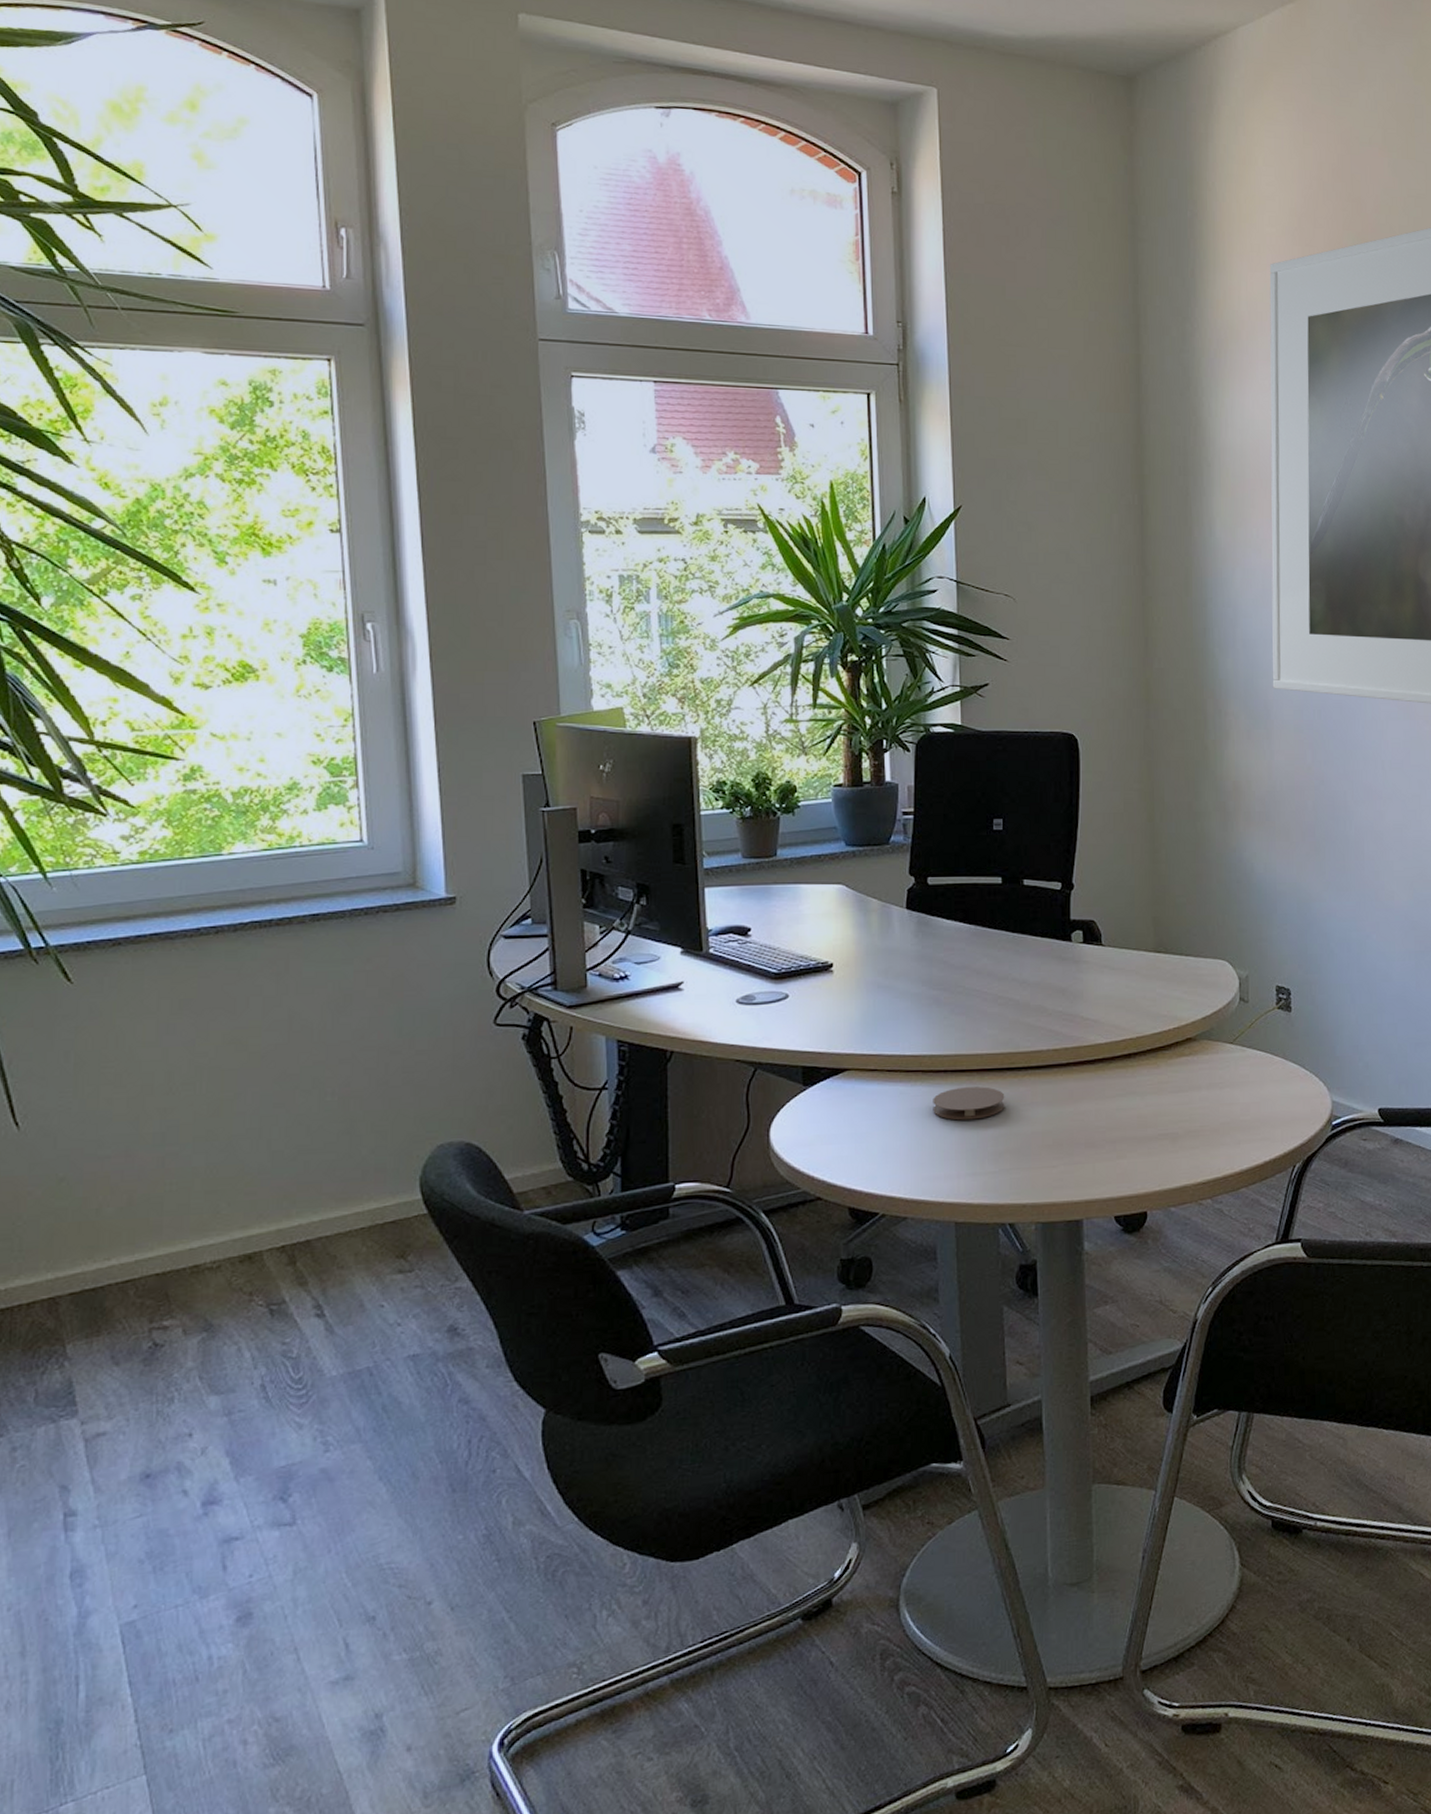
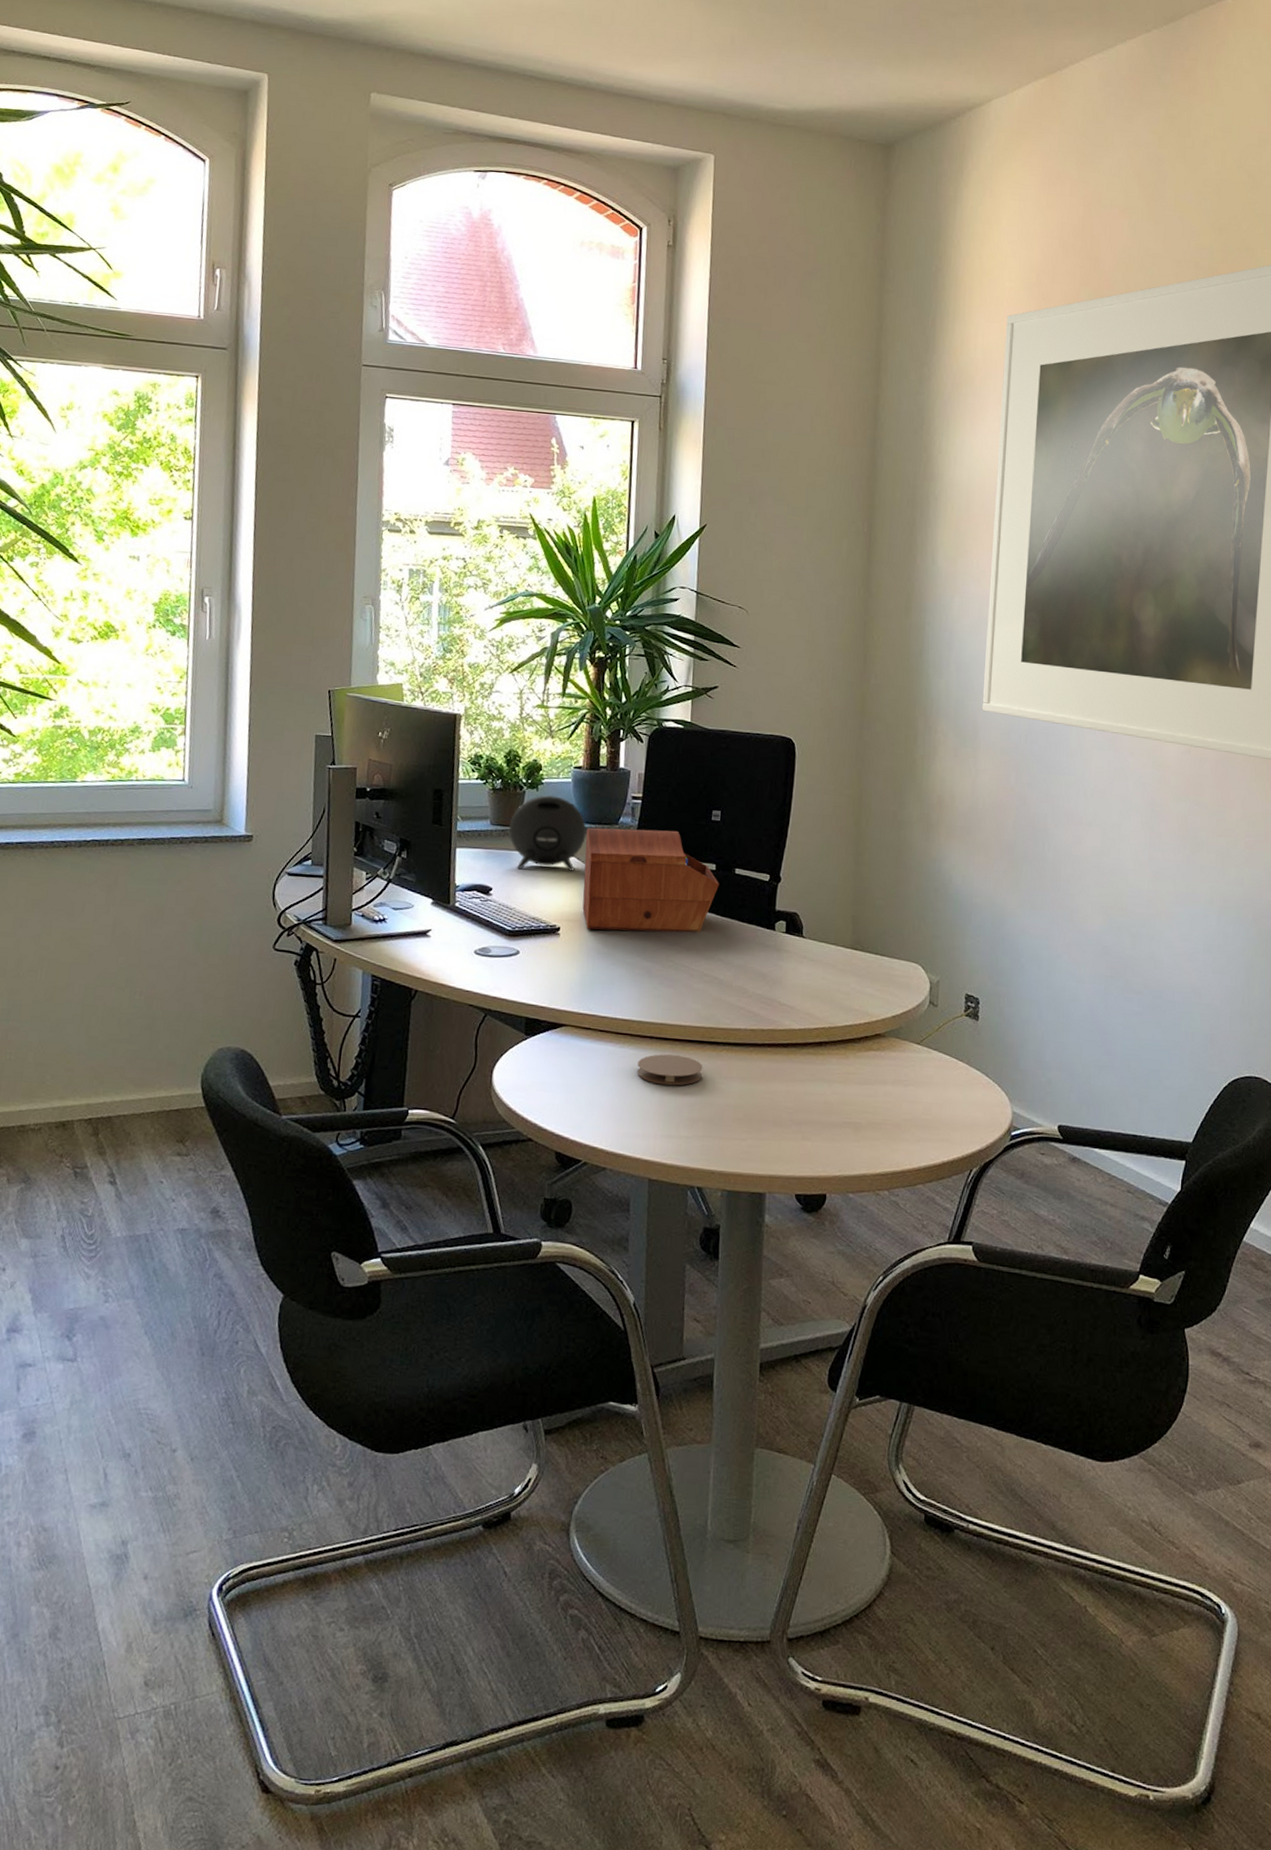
speaker: none [765,819,854,904] -> present [509,795,587,871]
sewing box: none [854,845,1007,963] -> present [582,827,719,933]

